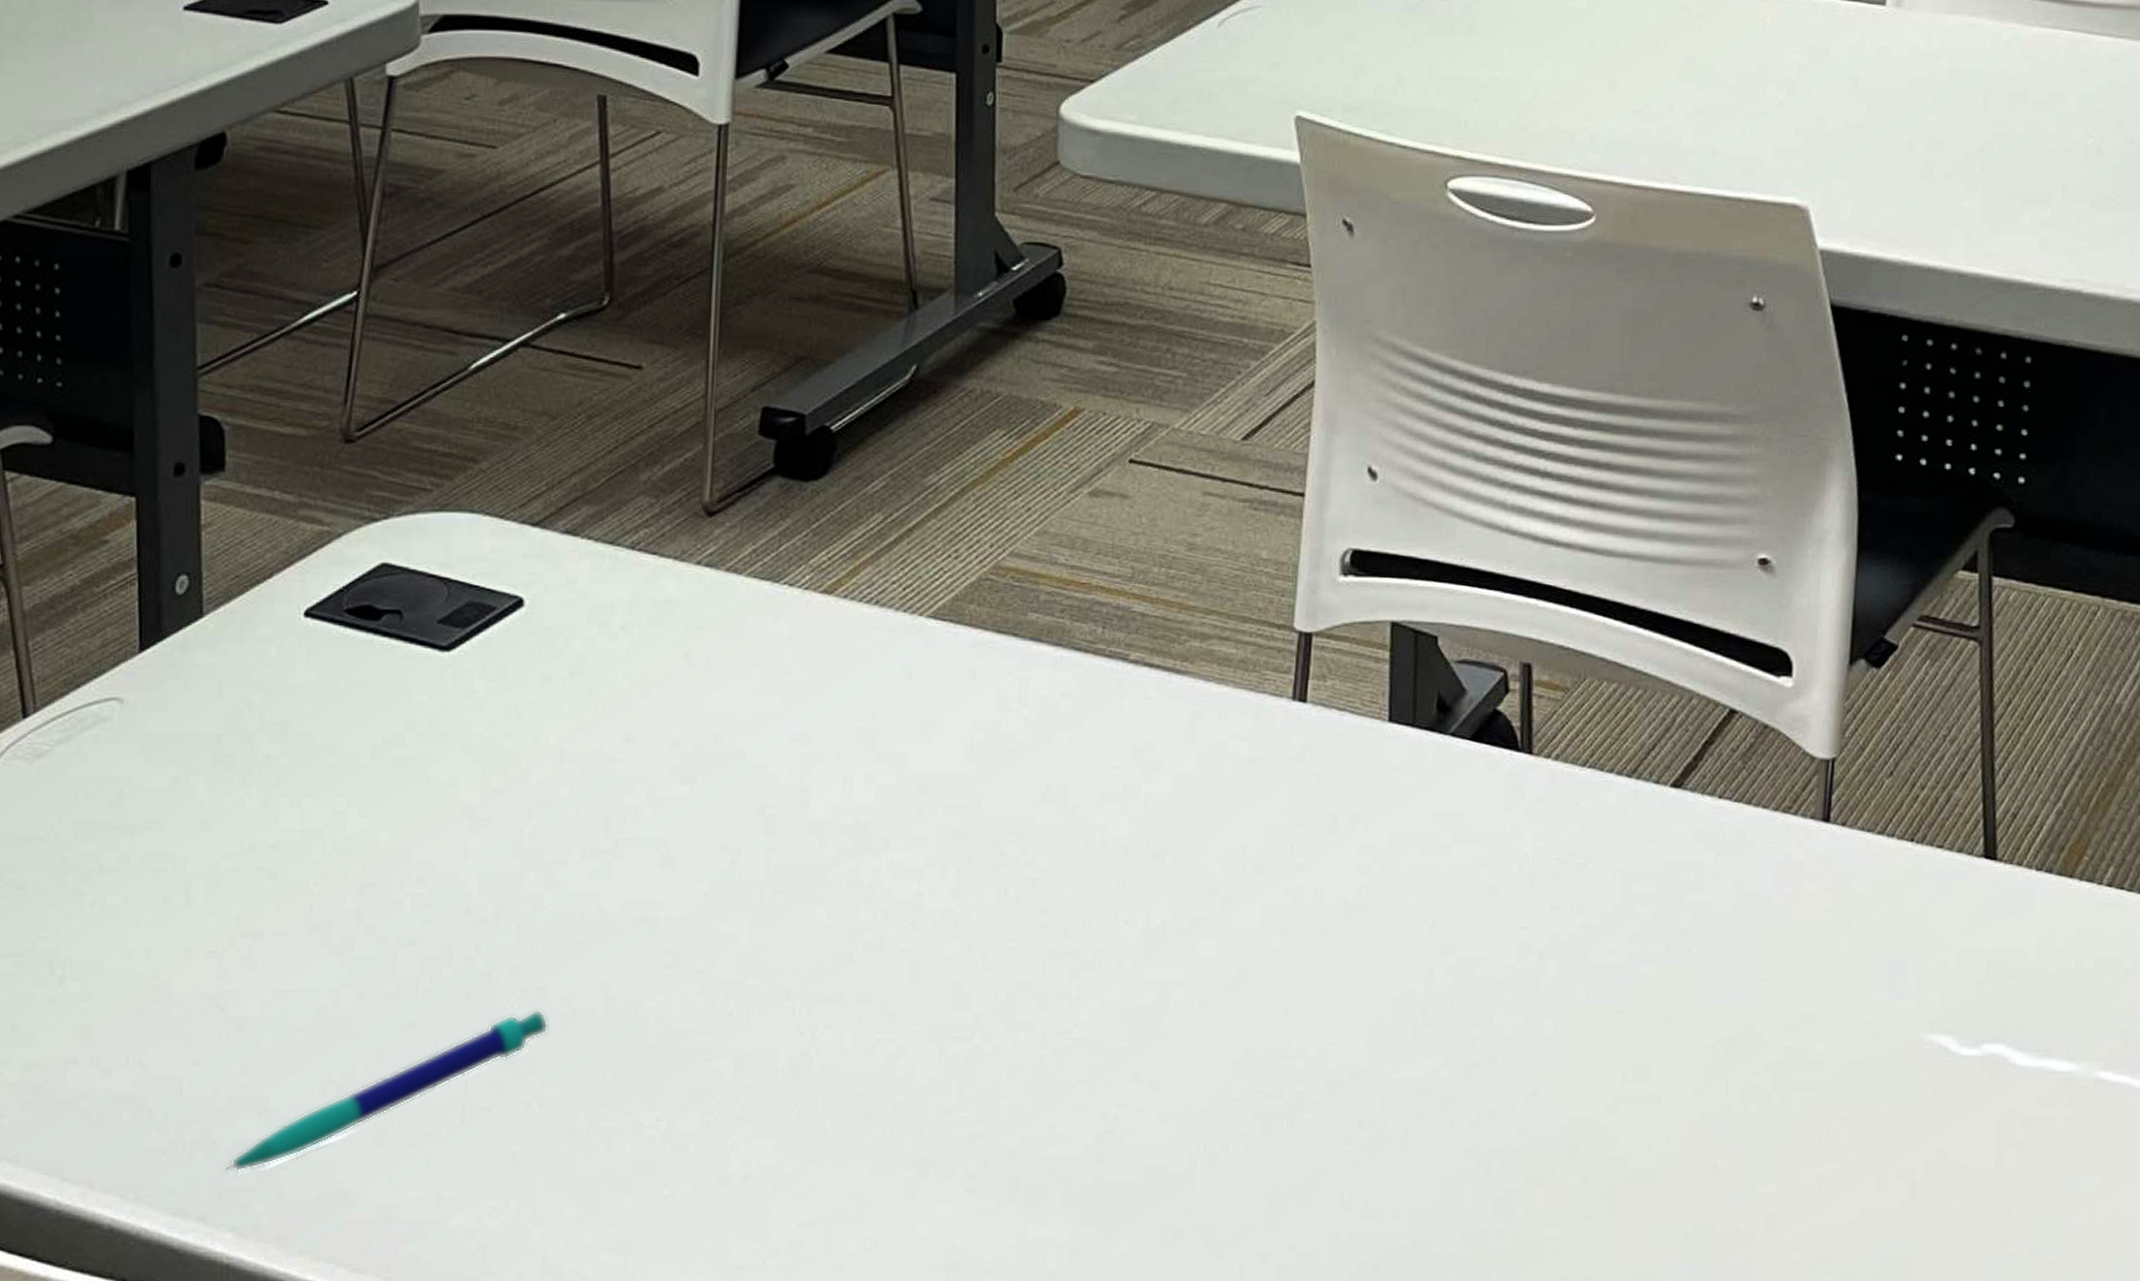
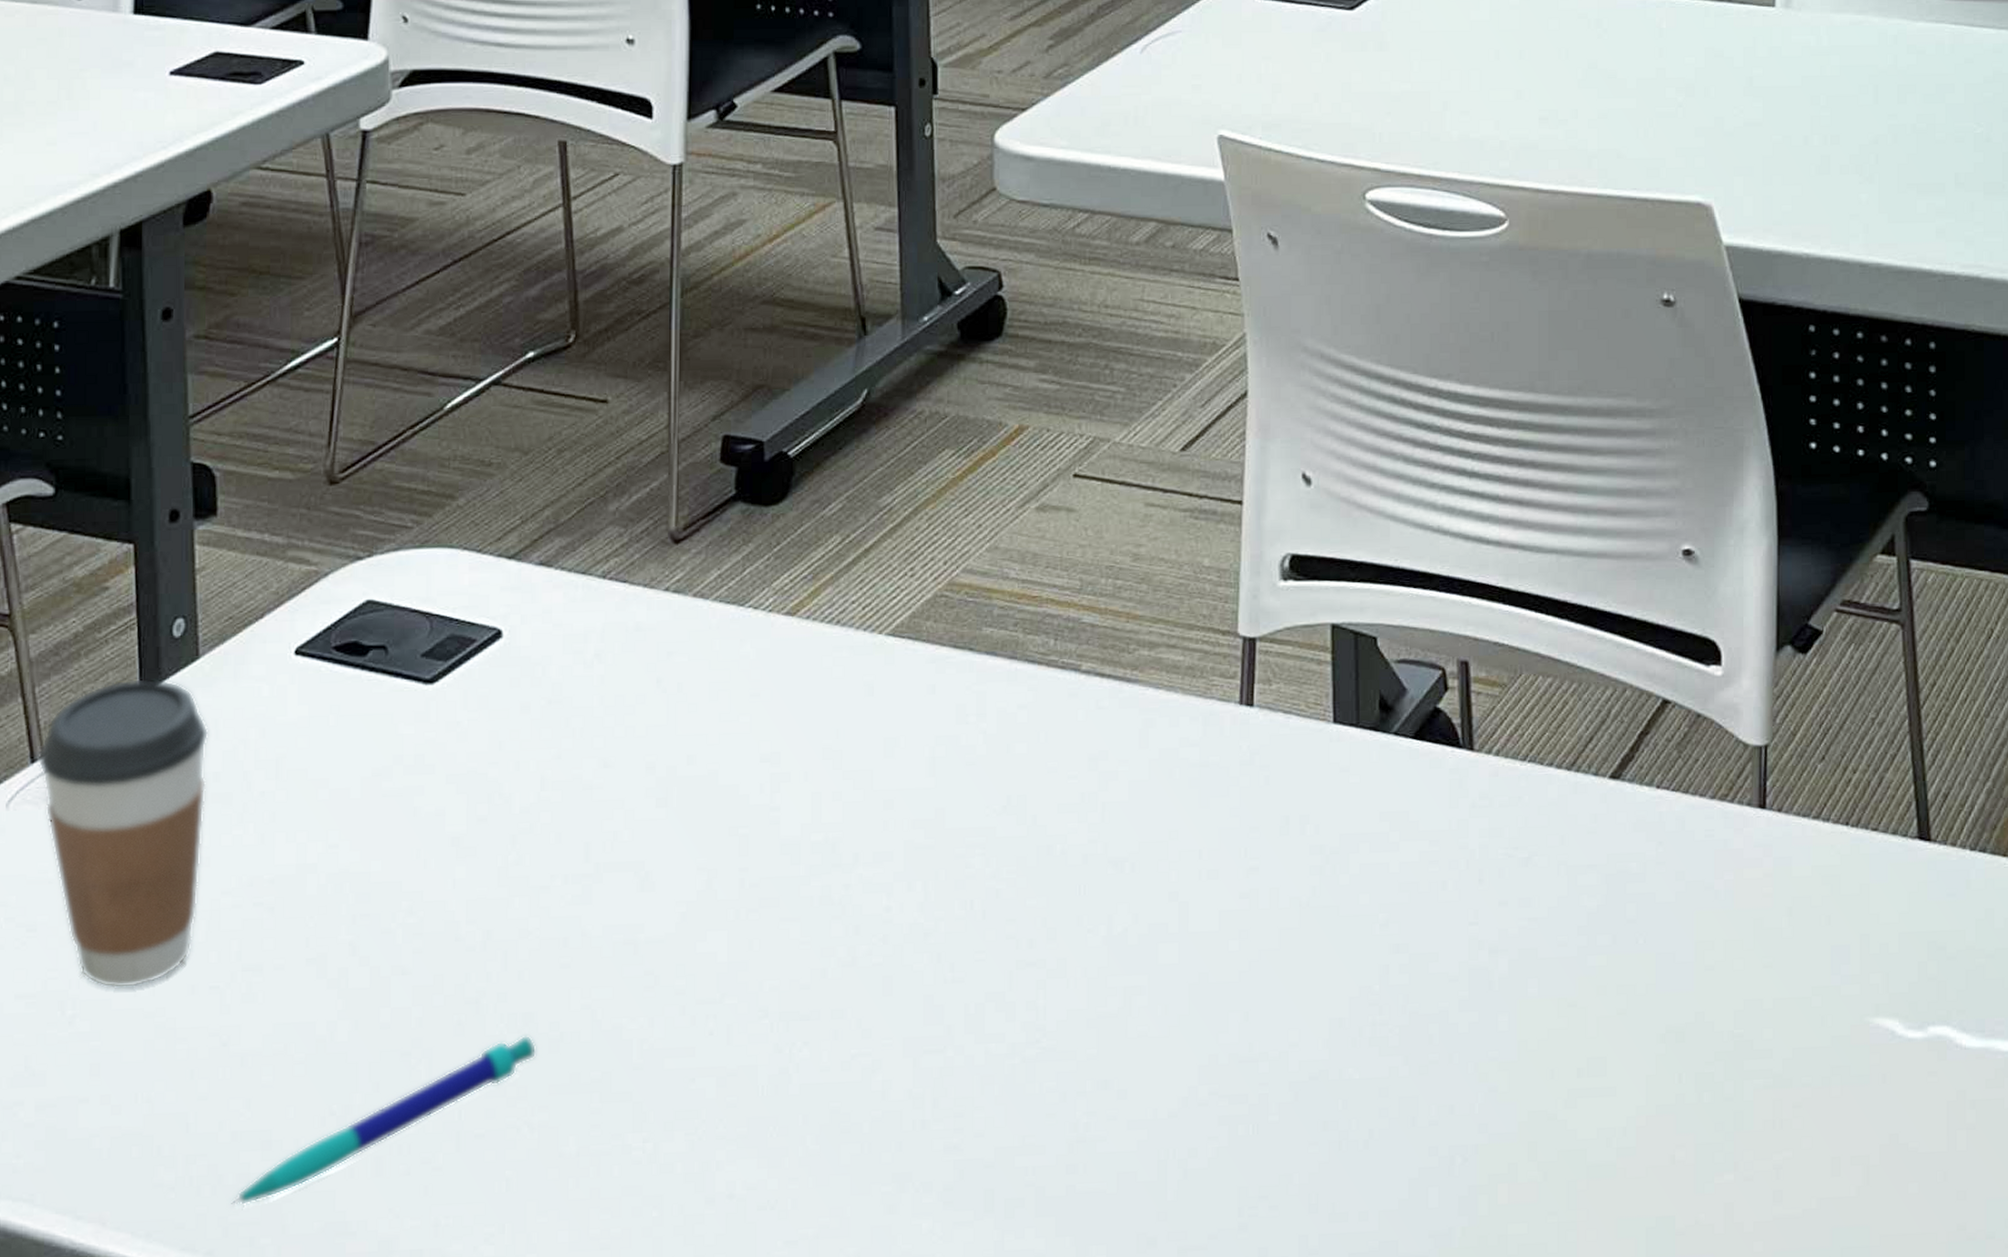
coffee cup: none [30,635,212,950] -> present [37,678,209,989]

